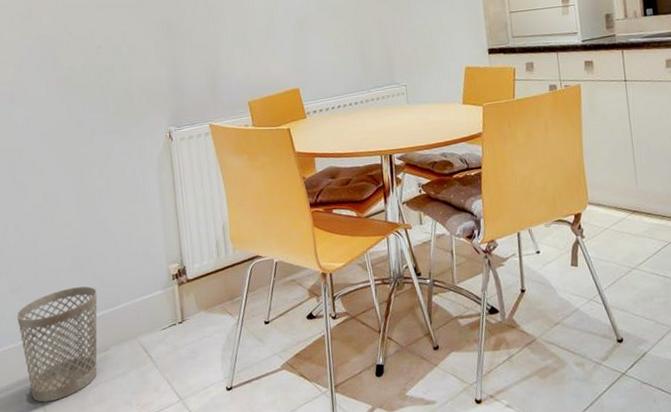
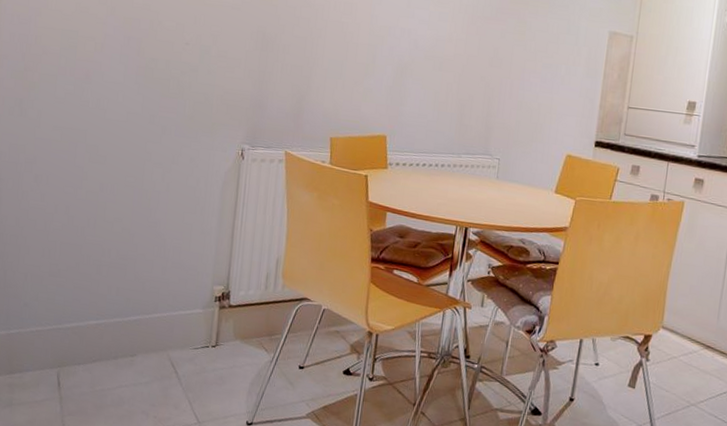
wastebasket: present [17,286,98,403] -> none [50,284,136,393]

